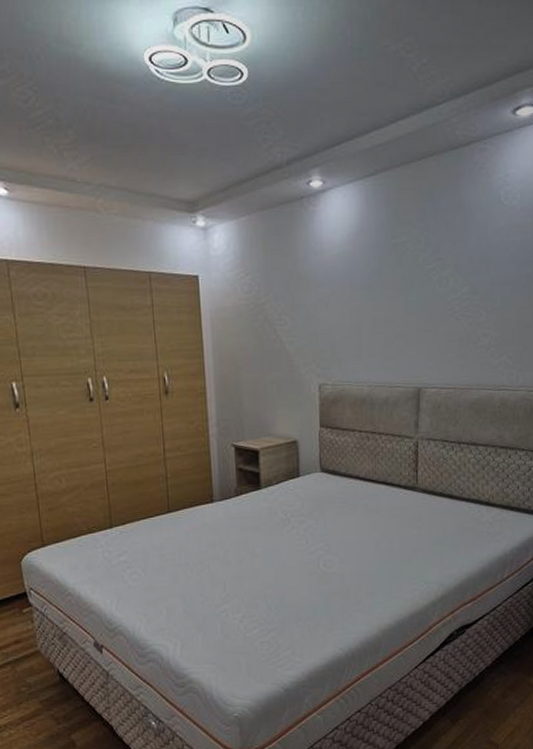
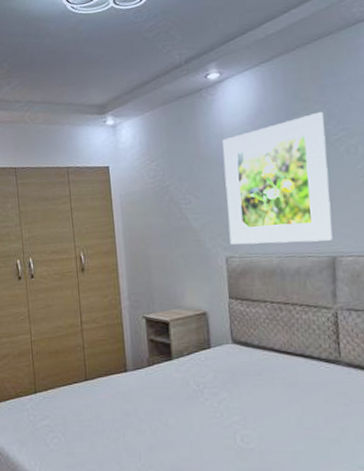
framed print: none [321,237,422,372] -> present [222,111,333,245]

